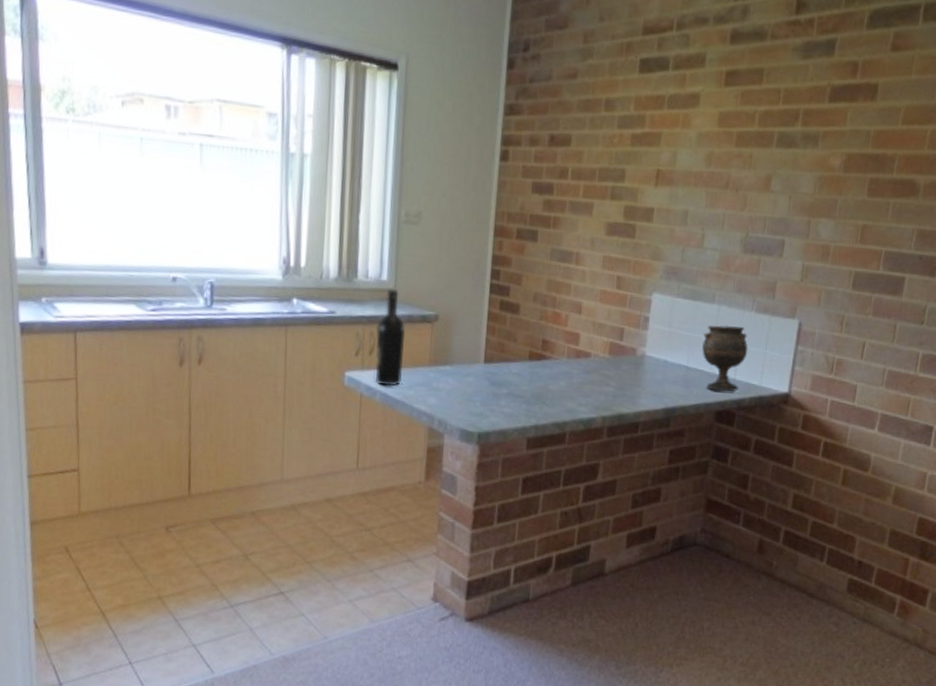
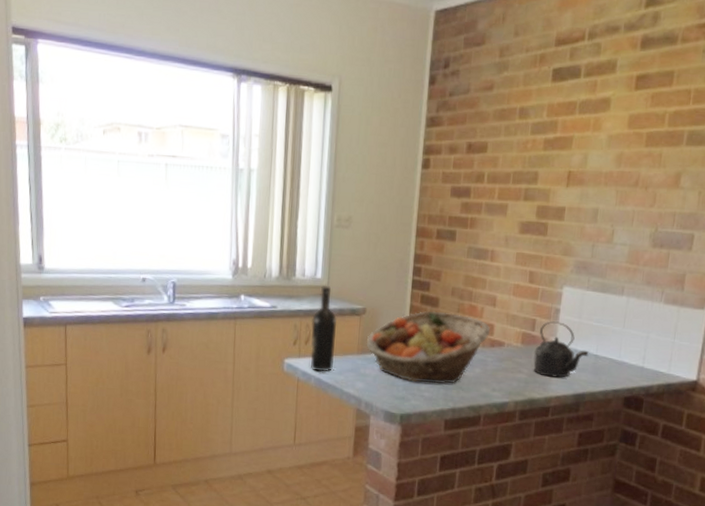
fruit basket: none [439,317,576,399] -> present [366,310,491,384]
kettle: none [622,330,680,391] -> present [533,321,589,378]
goblet: present [702,325,748,392] -> none [611,316,657,379]

